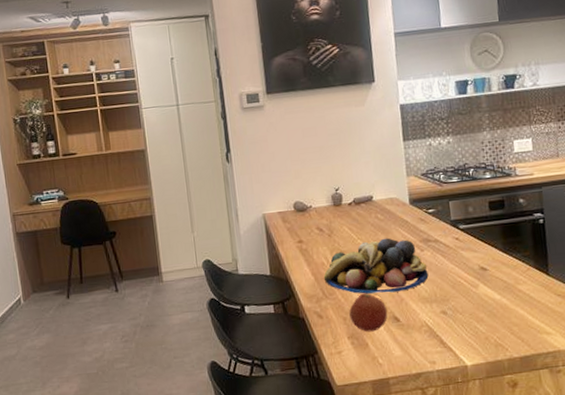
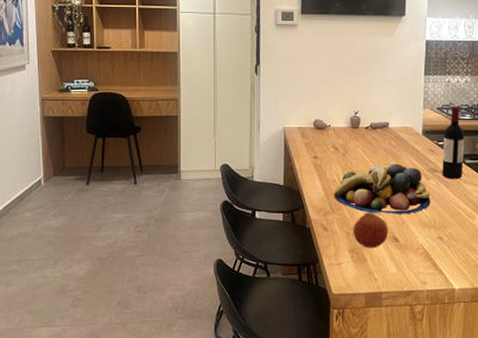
wine bottle: none [432,170,458,248] -> present [442,107,465,179]

